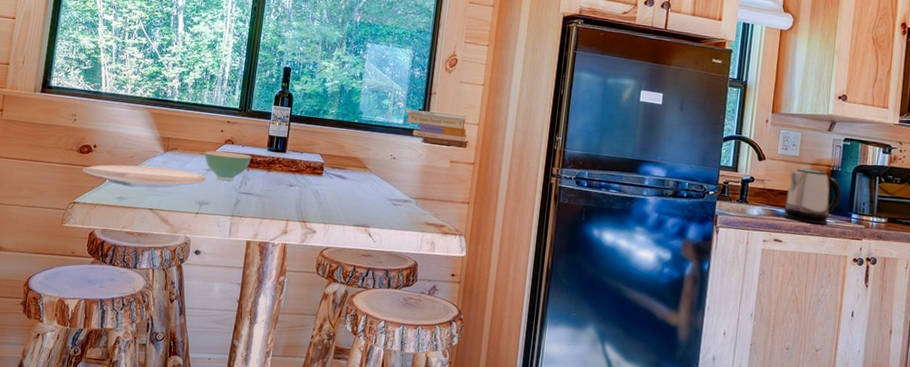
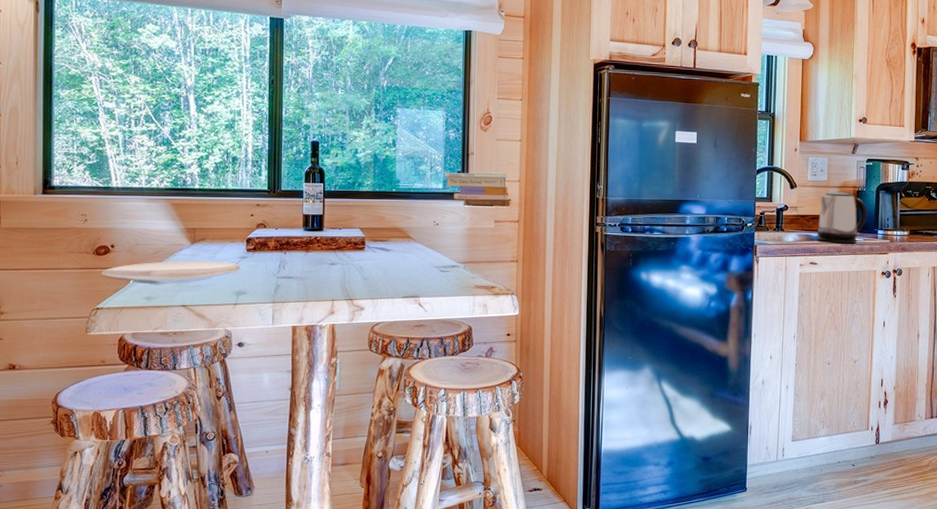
bowl: present [204,150,252,182] -> none [235,236,288,267]

